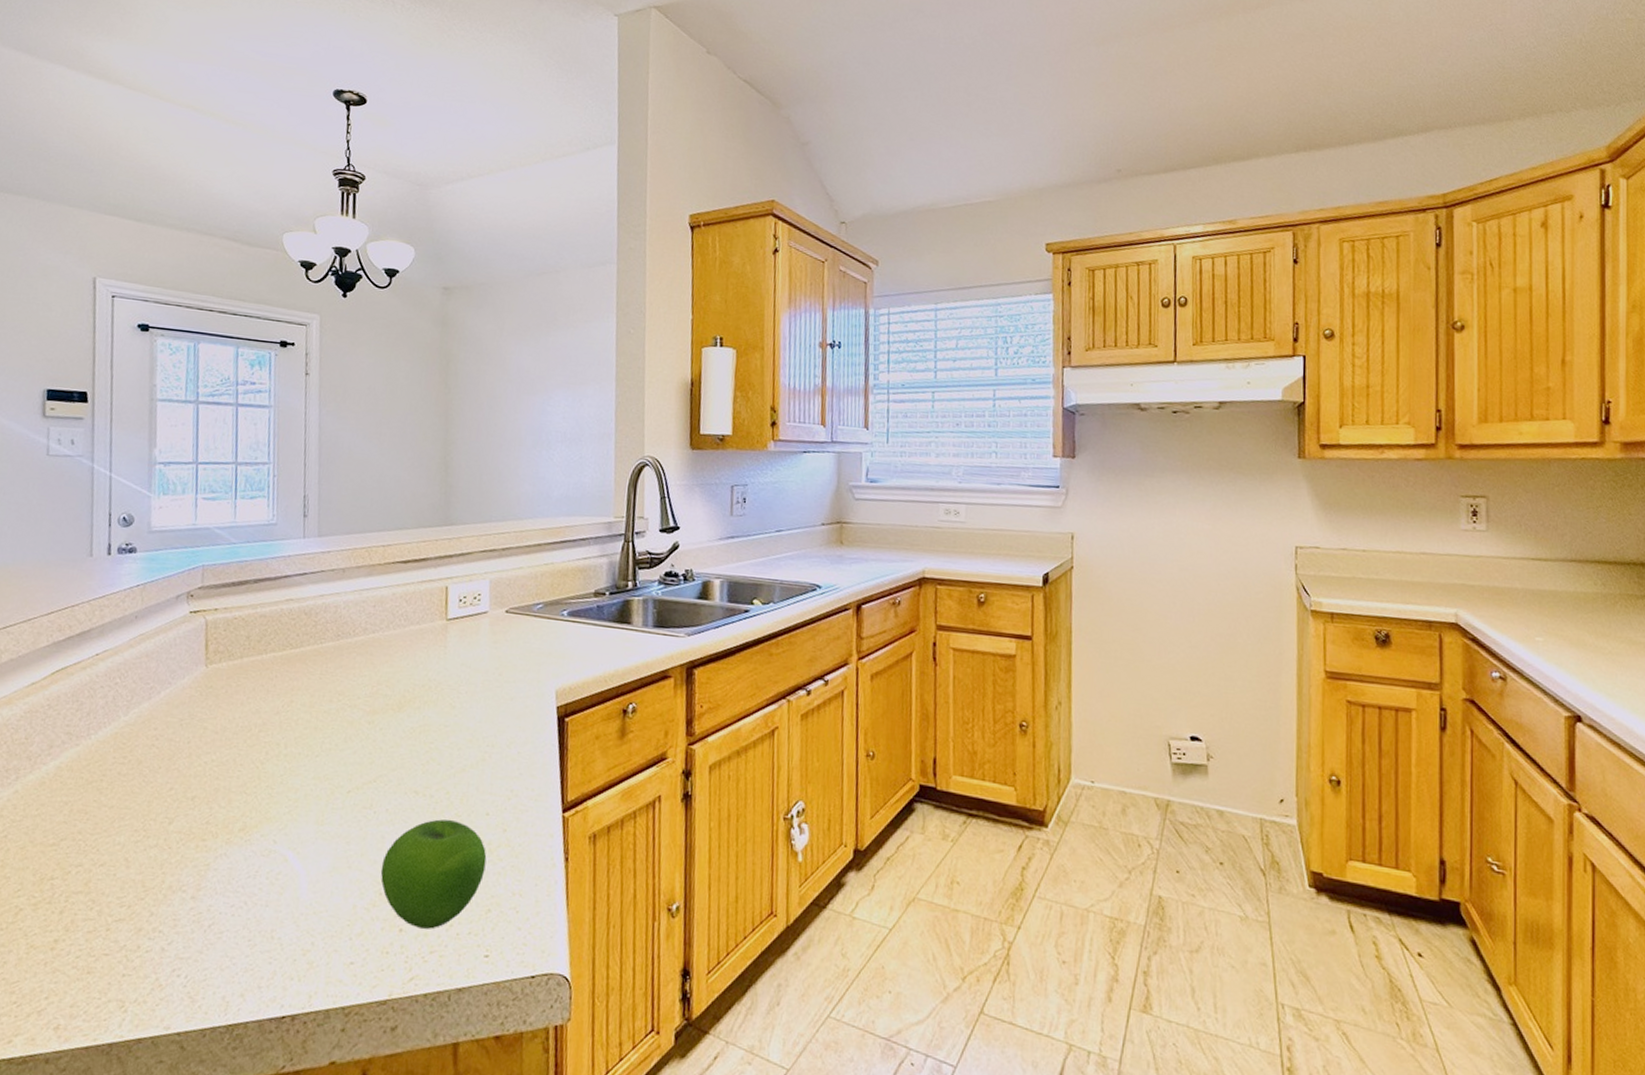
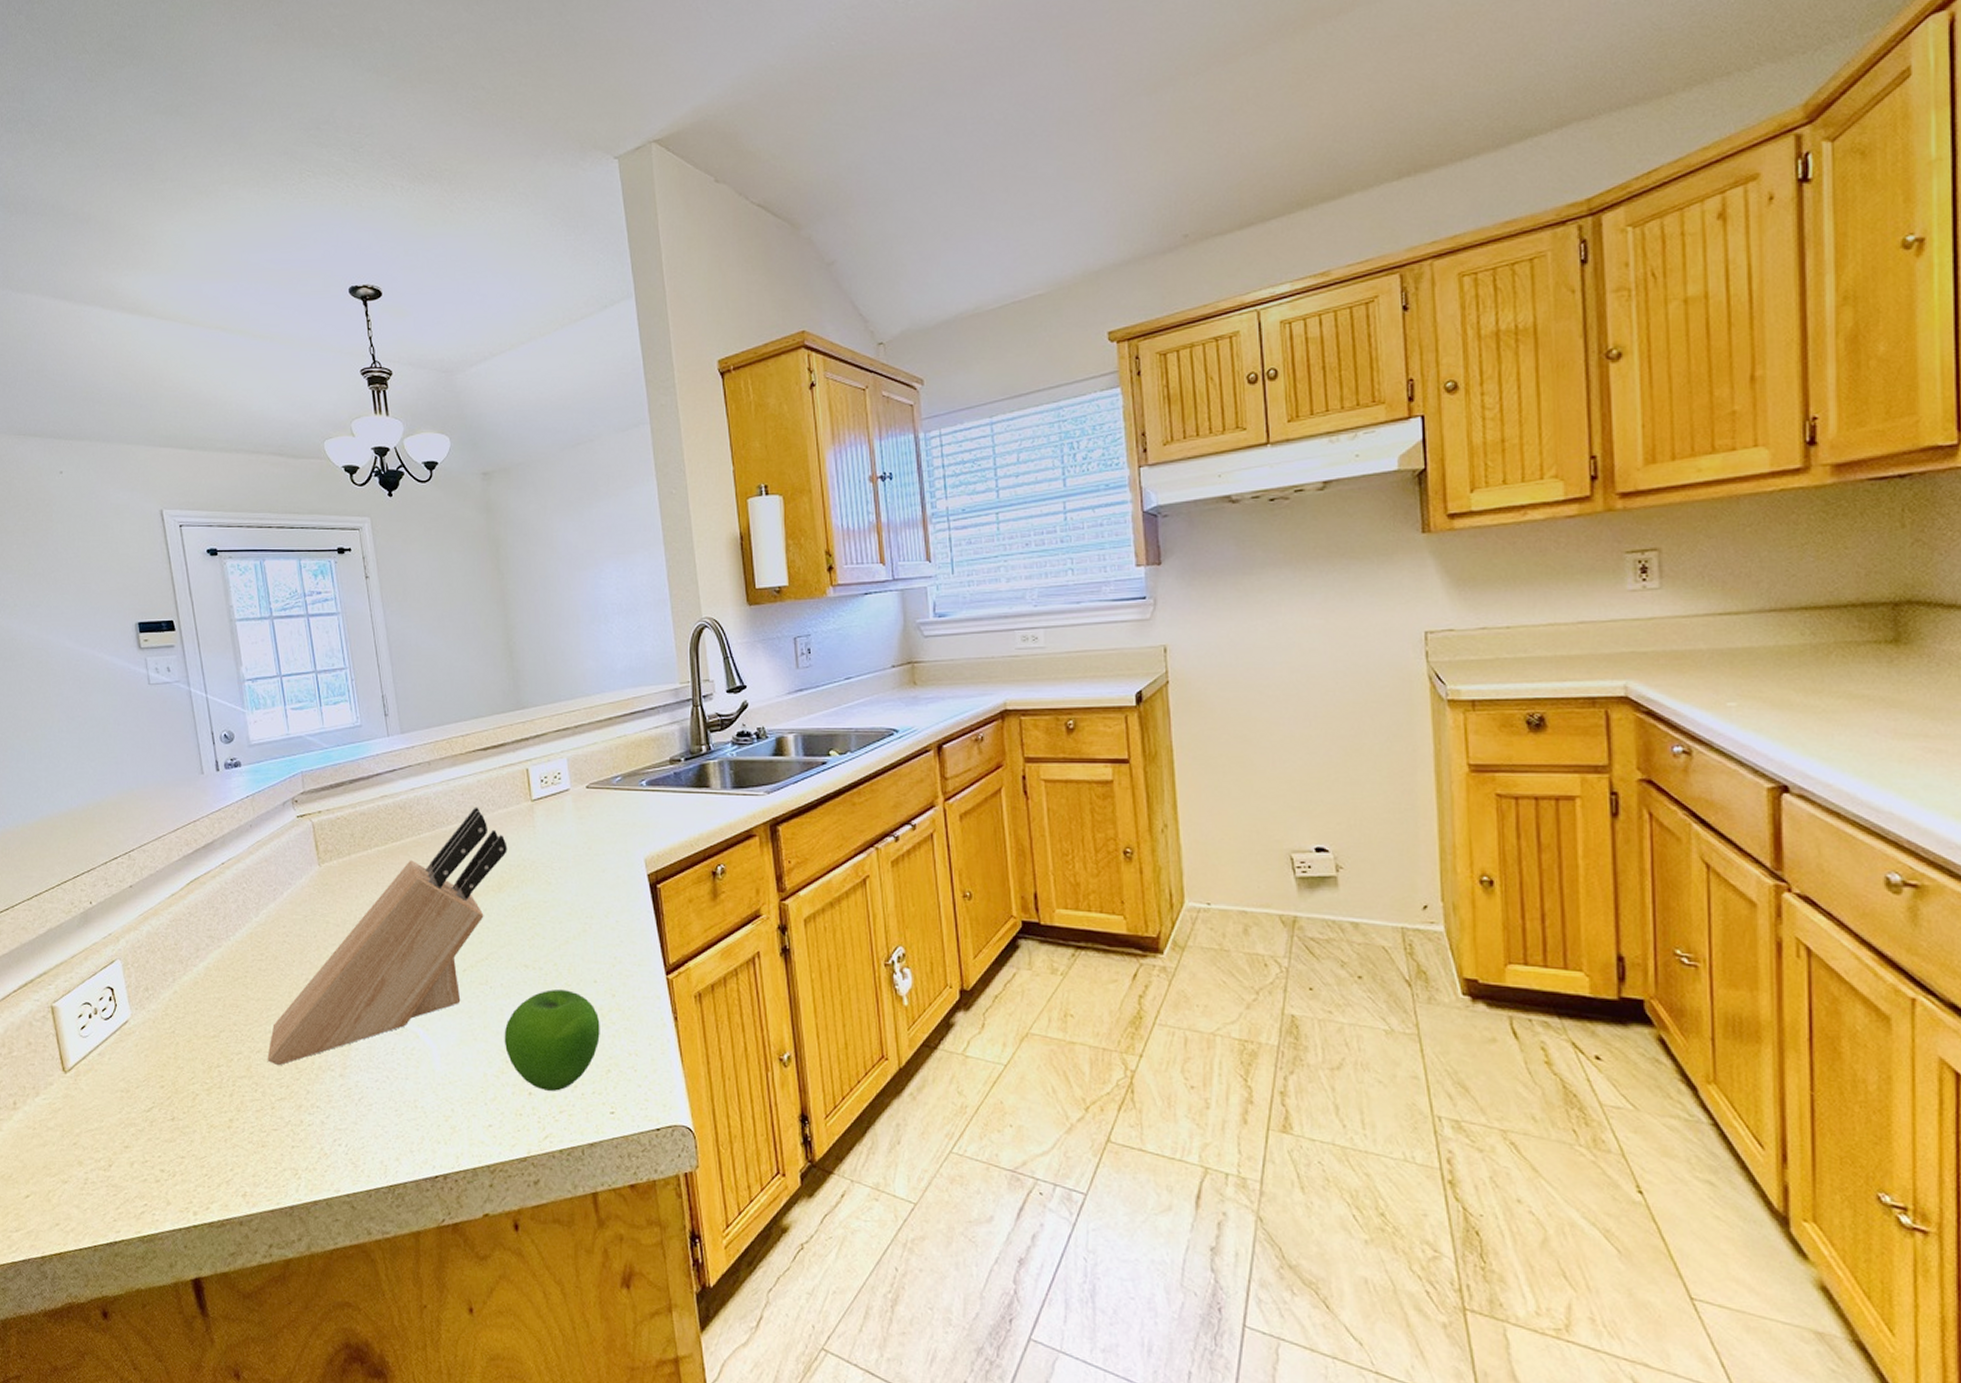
knife block: none [110,620,415,882] -> present [267,807,507,1065]

